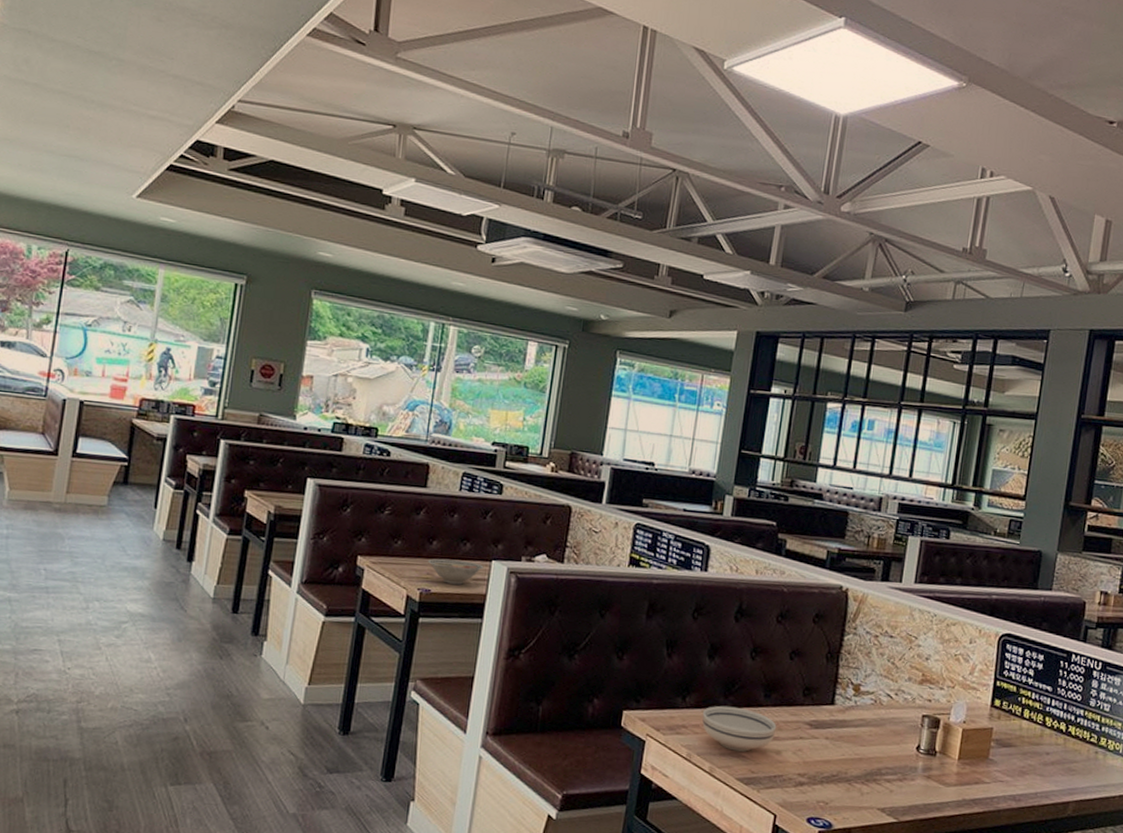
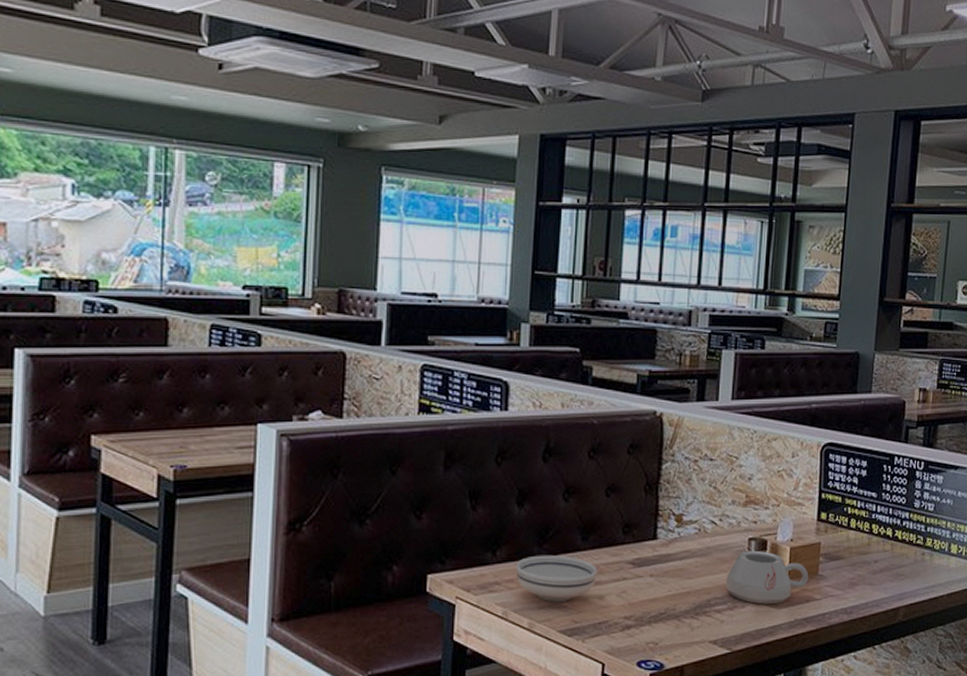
soup bowl: present [428,558,484,585] -> none [180,427,249,456]
cup: none [896,726,979,782] -> present [725,550,808,604]

